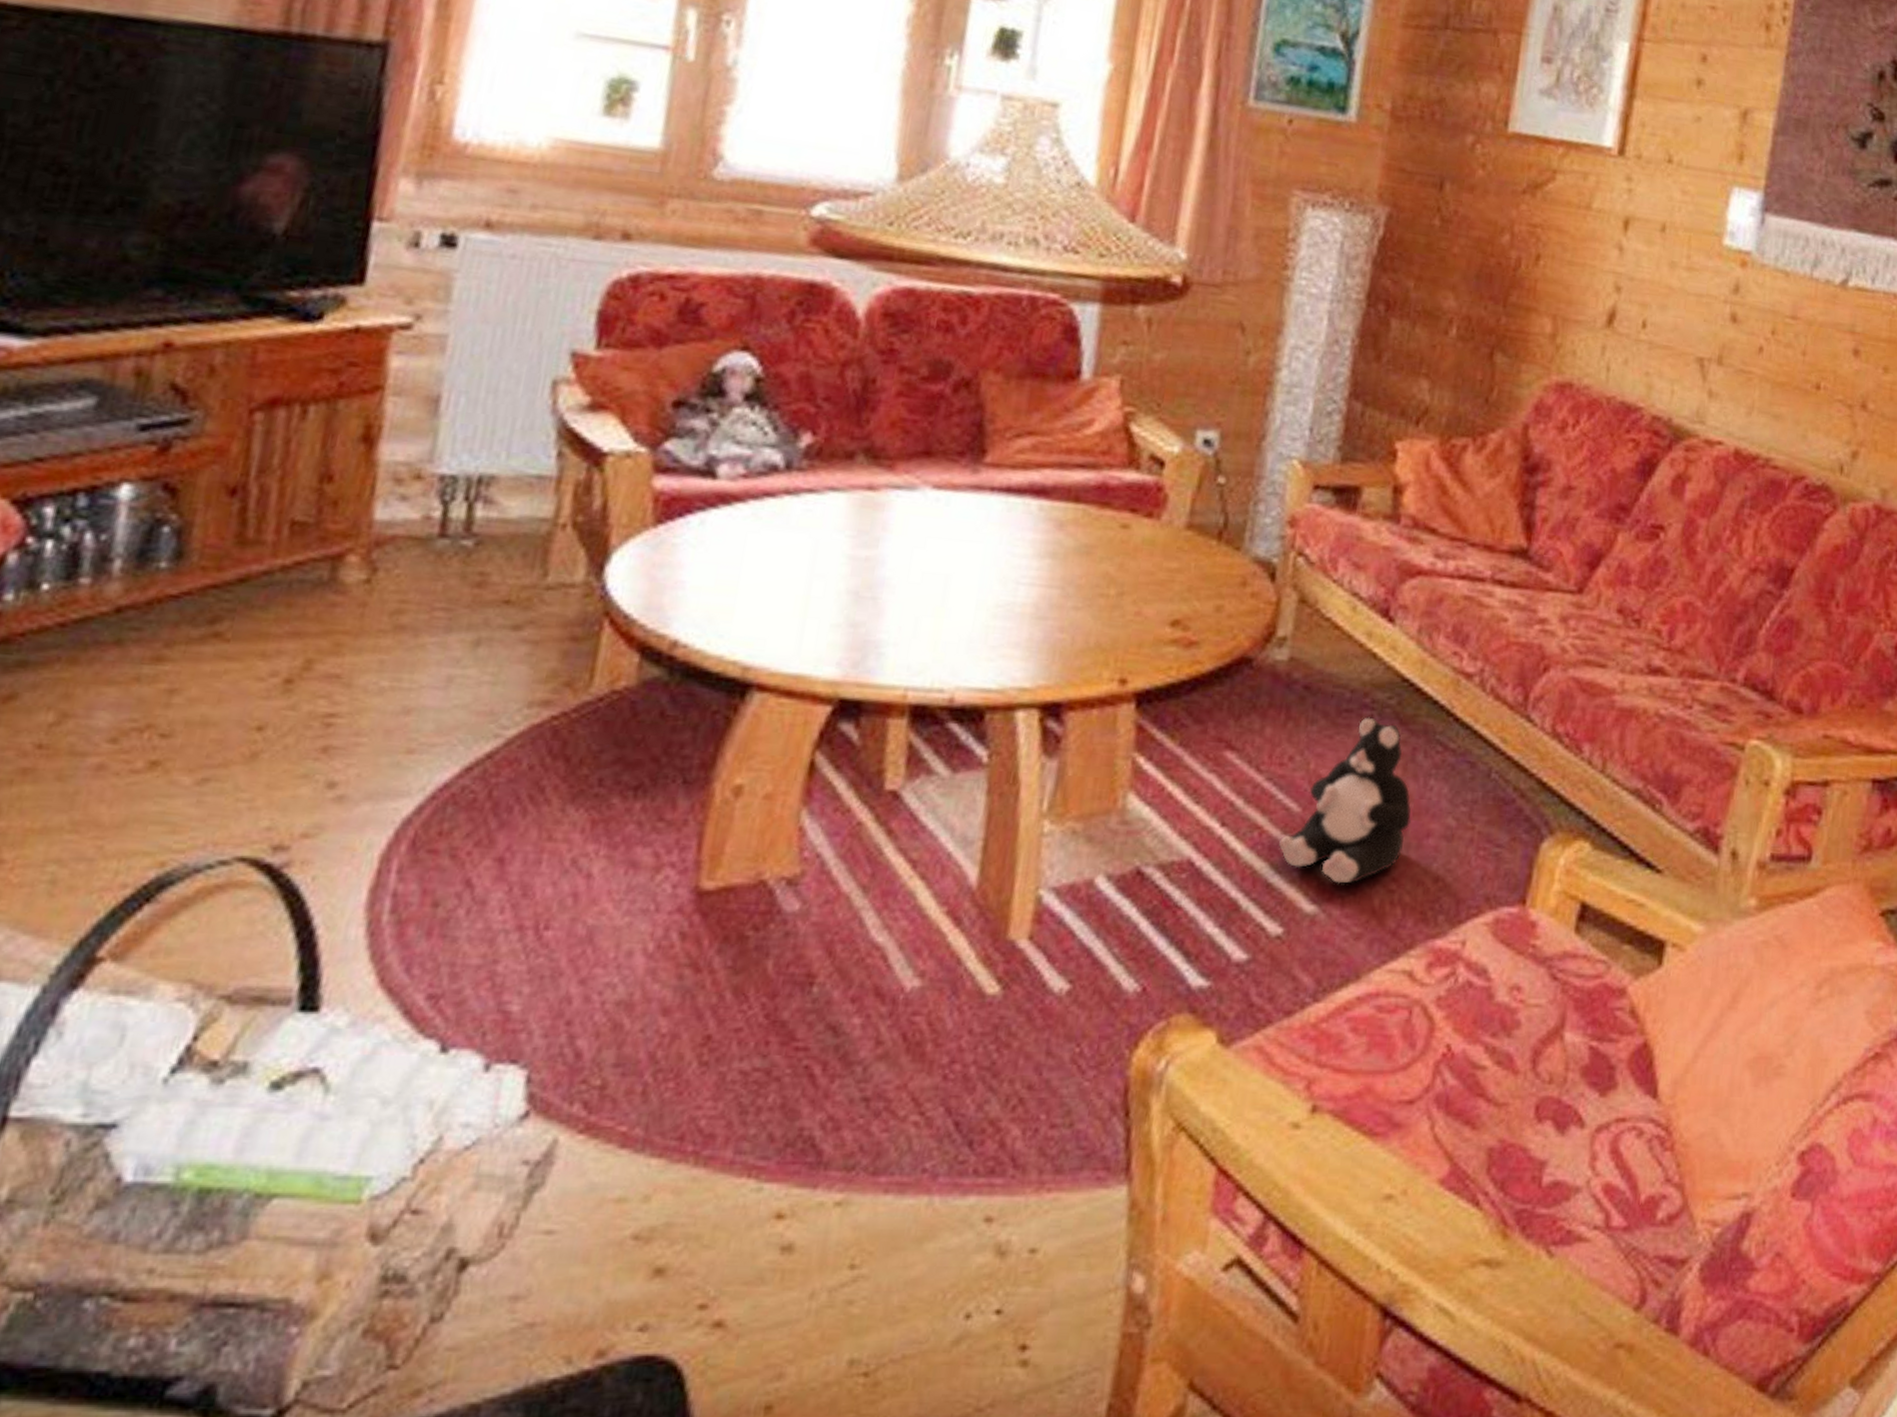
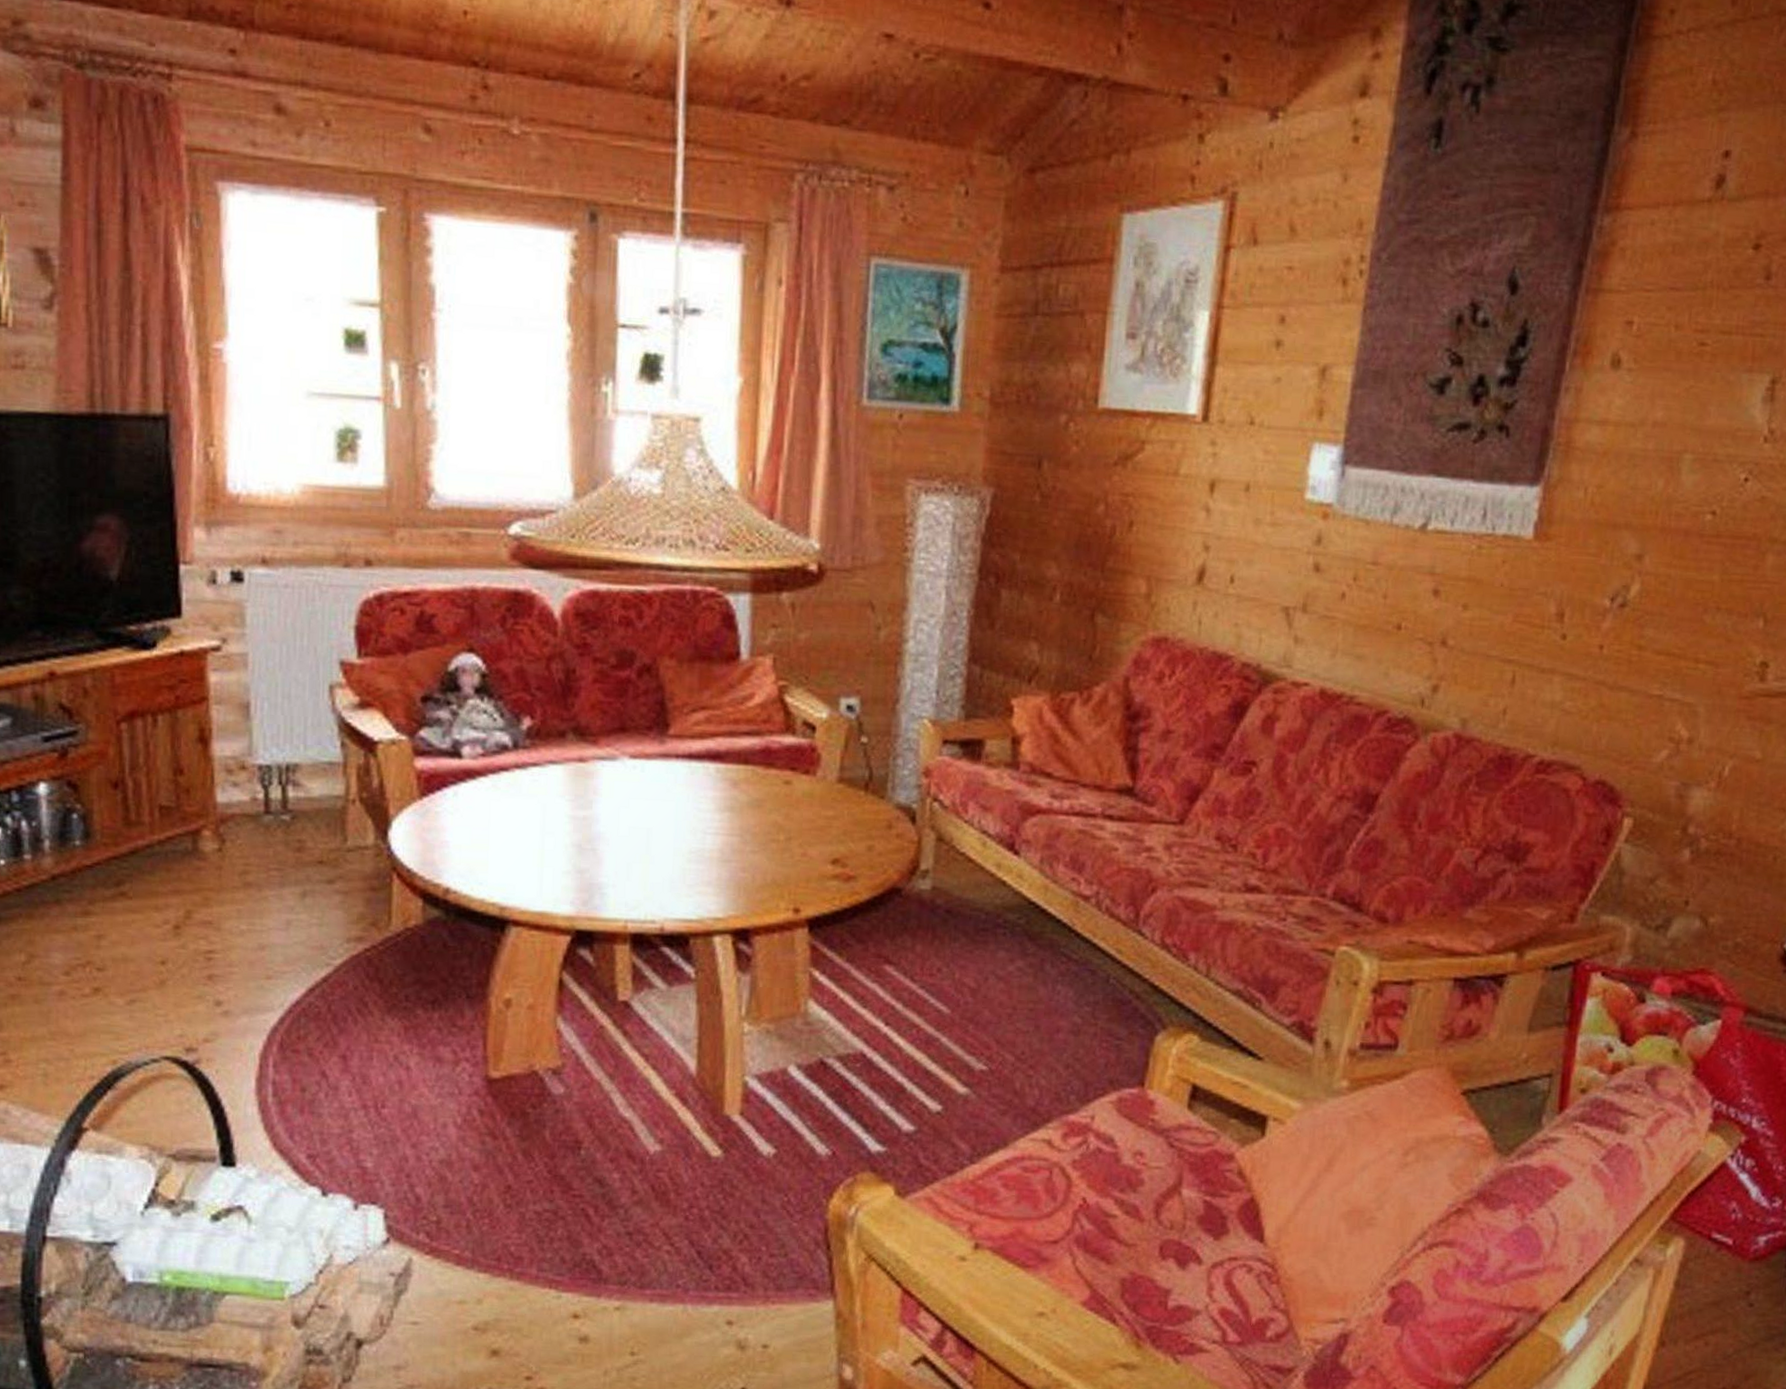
plush toy: present [1279,717,1411,884] -> none [934,934,1043,1071]

